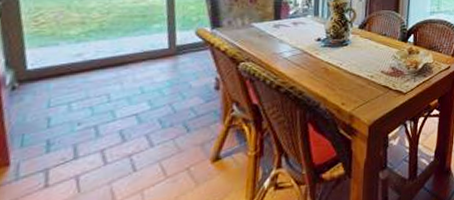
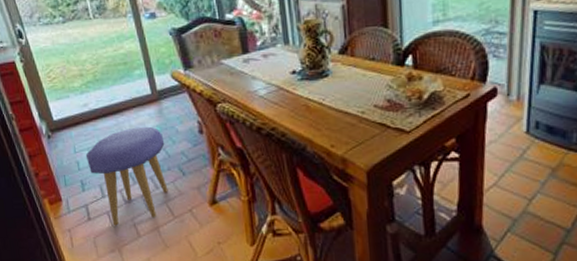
stool: none [62,81,173,193] -> present [85,126,168,226]

